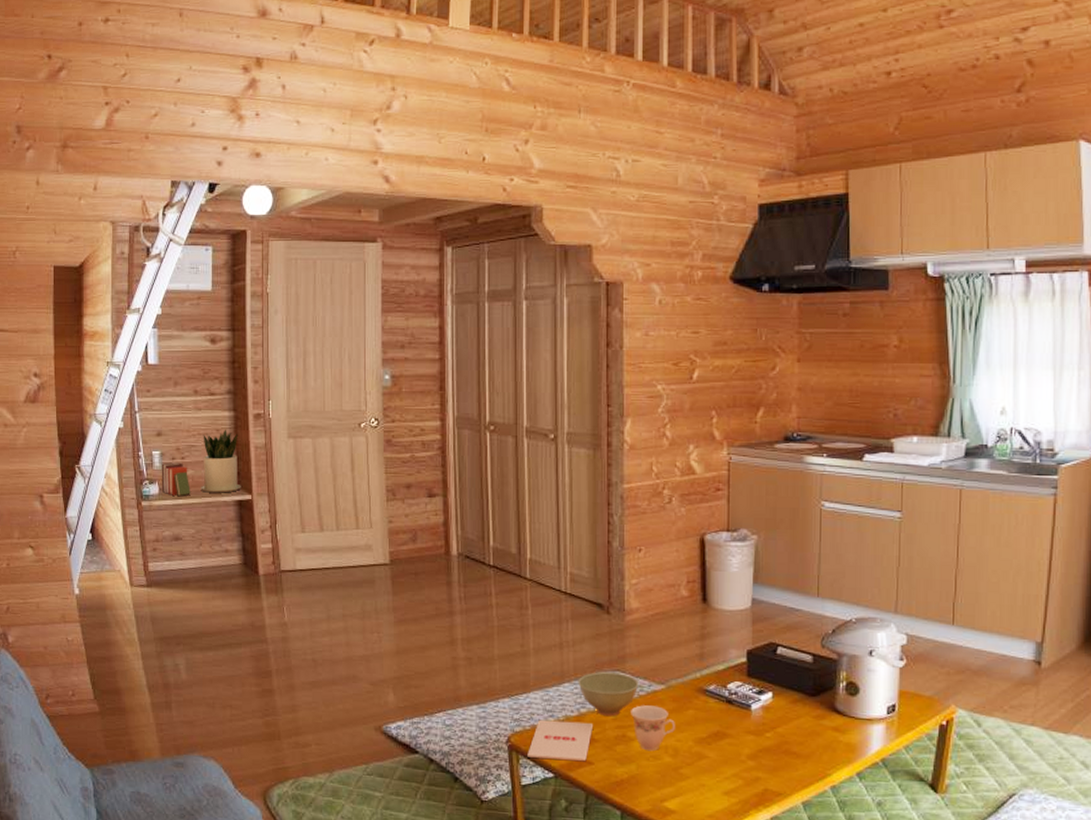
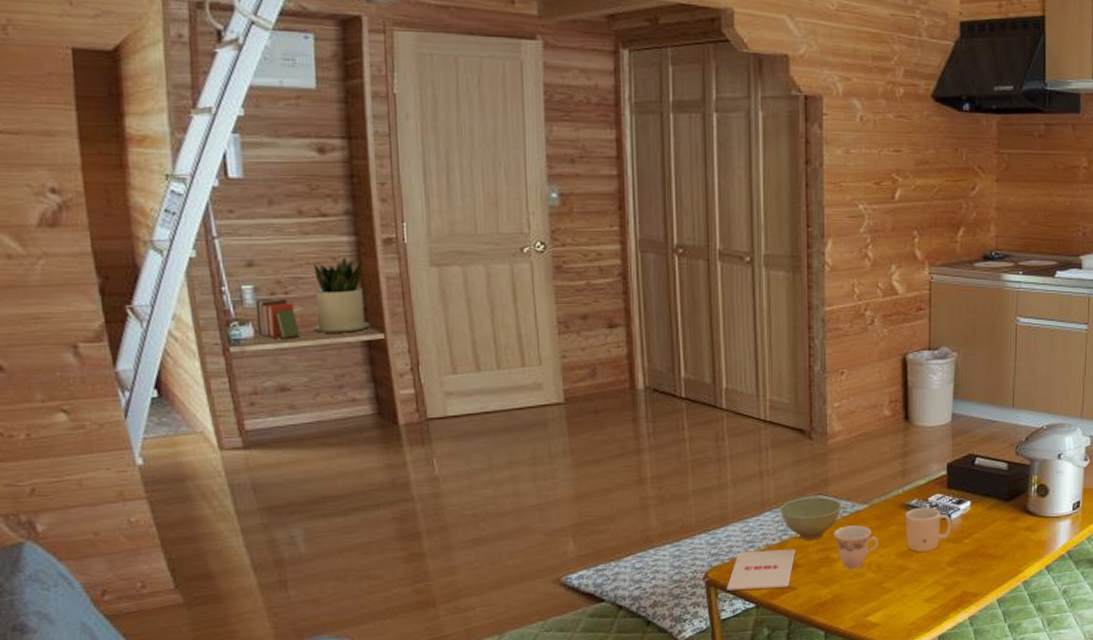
mug: none [703,694,752,742] -> present [905,507,952,553]

